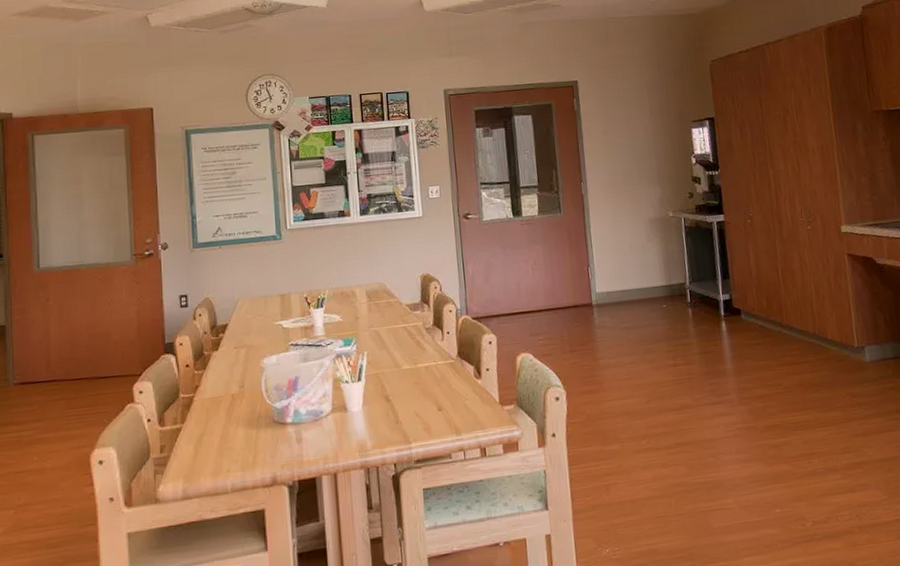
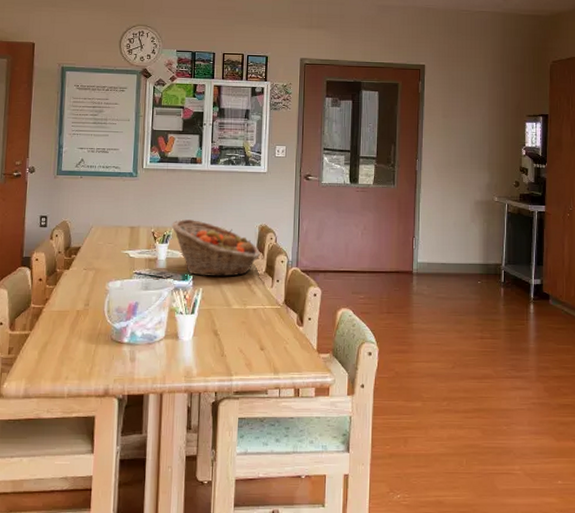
fruit basket: none [325,277,425,339] -> present [171,219,260,277]

